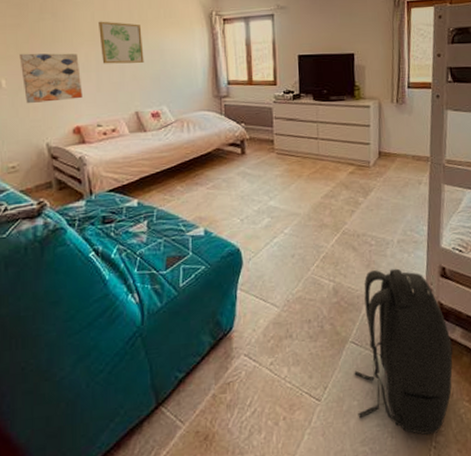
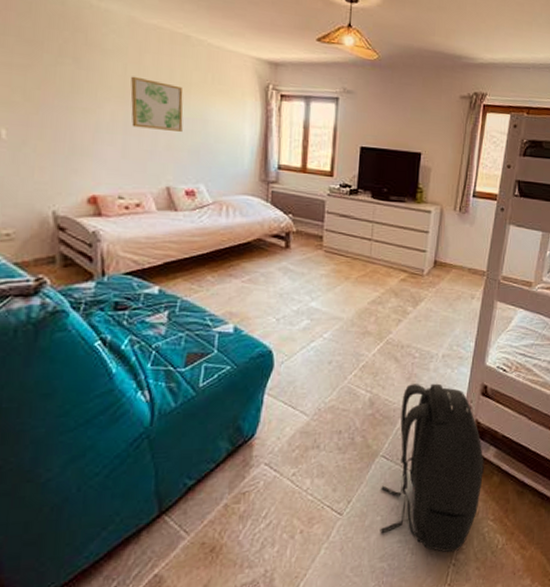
wall art: present [19,53,83,104] -> none [26,100,104,164]

